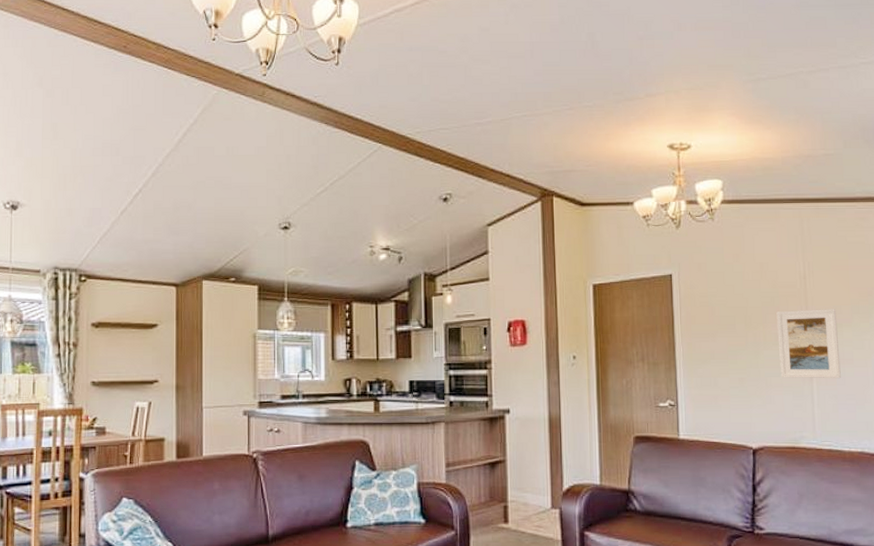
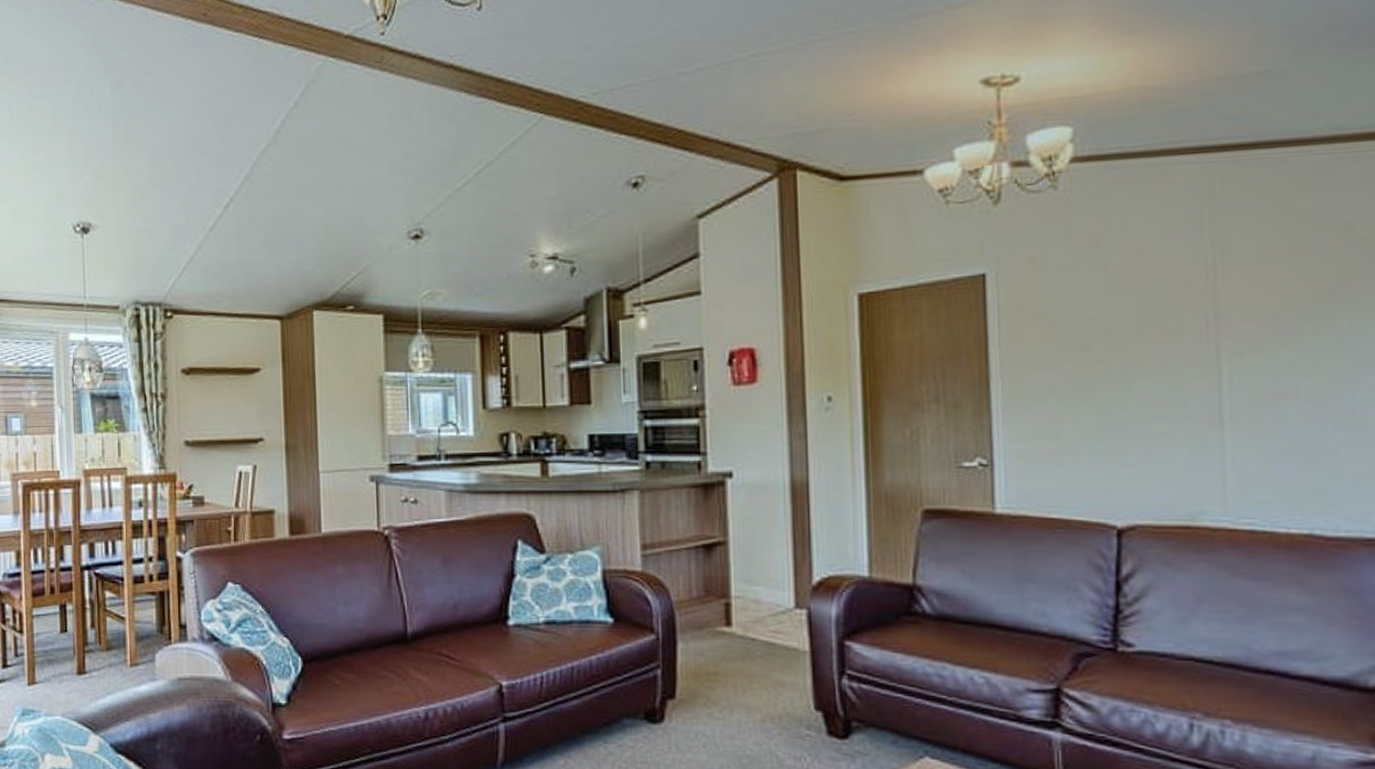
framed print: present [776,309,841,379] -> none [1162,315,1275,424]

